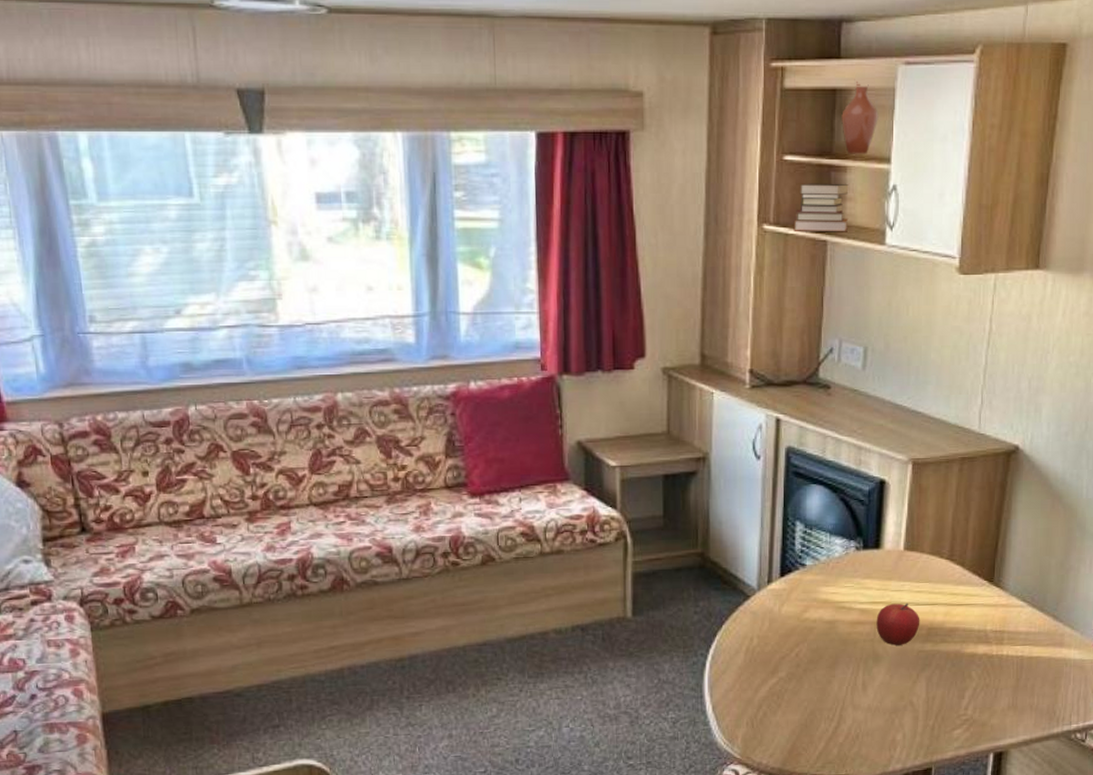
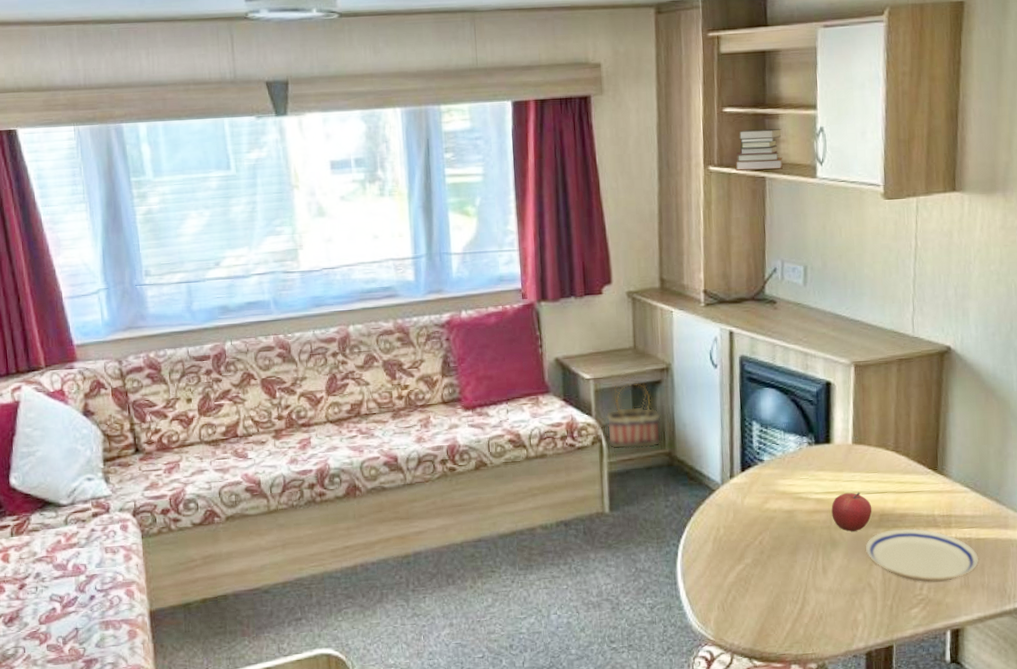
basket: none [633,465,694,547] -> present [606,375,661,449]
vase: present [842,79,879,154] -> none [771,42,804,104]
plate: none [911,644,1030,702] -> present [866,528,979,582]

